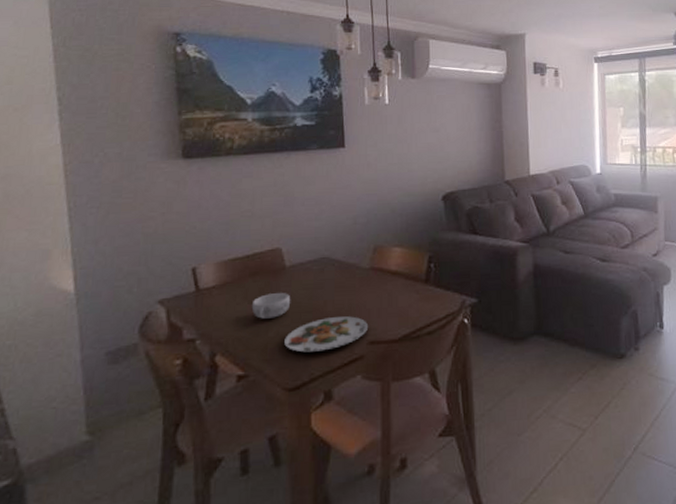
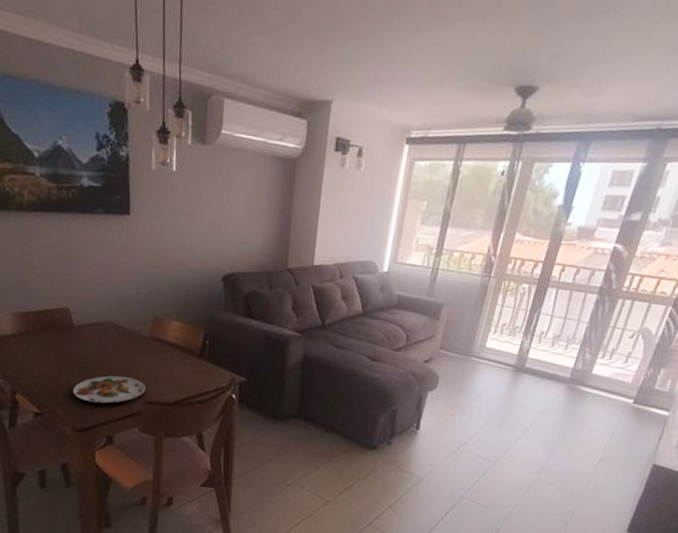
decorative bowl: present [251,293,290,319] -> none [44,348,78,370]

